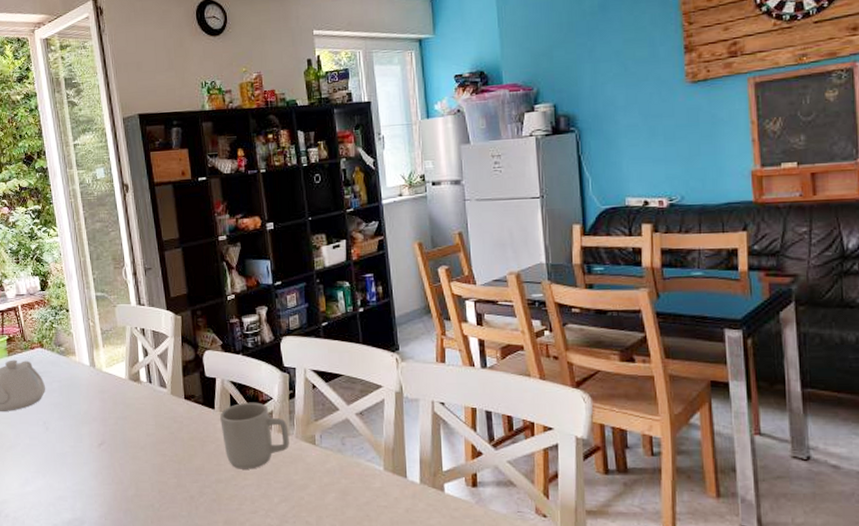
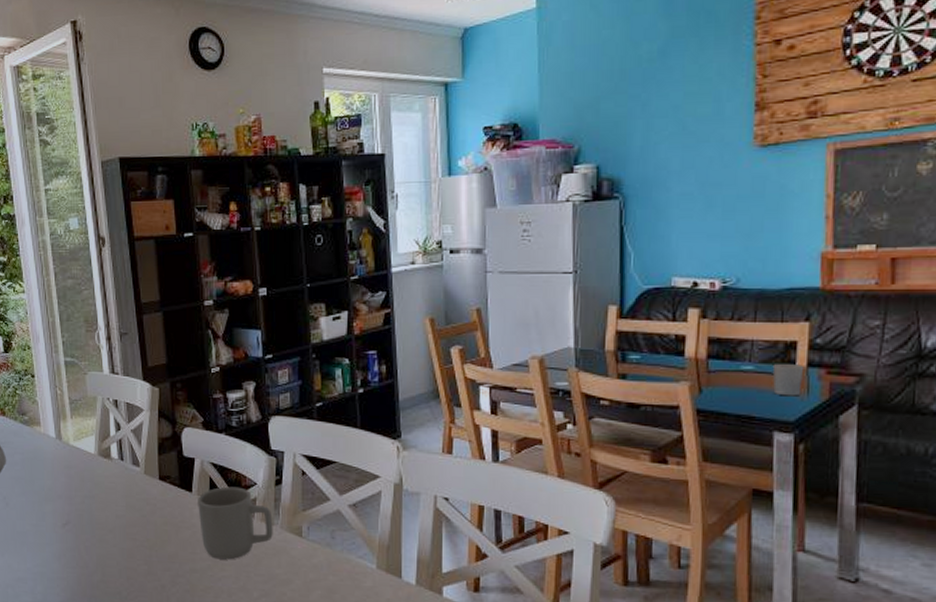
cup: none [718,269,746,297] -> present [772,364,805,397]

